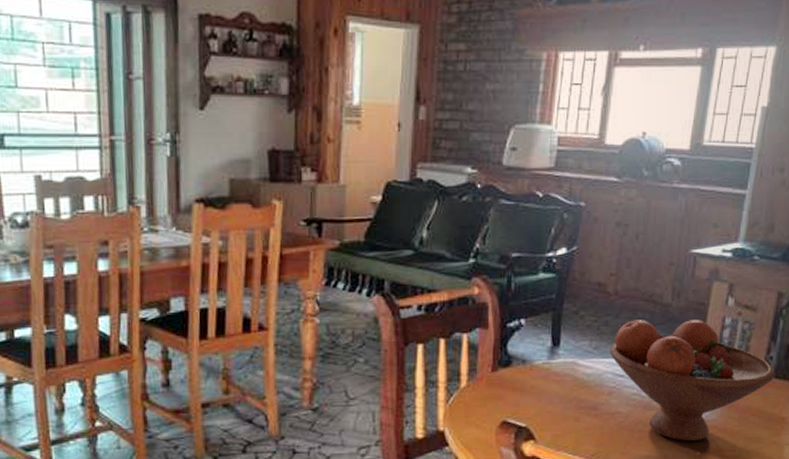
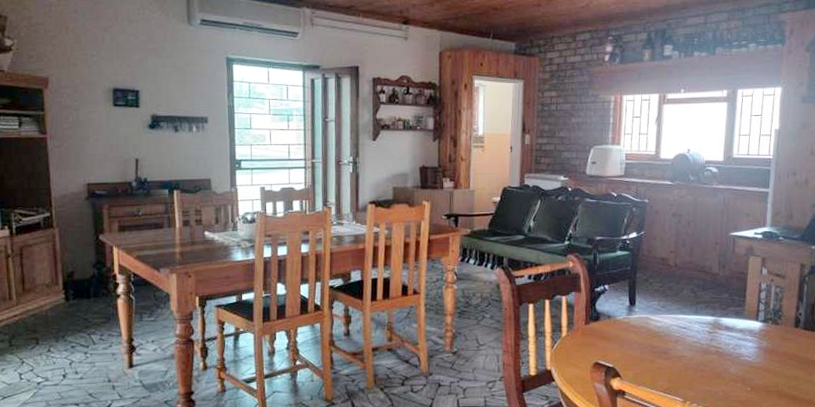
fruit bowl: present [609,320,776,442] -> none [674,285,805,380]

